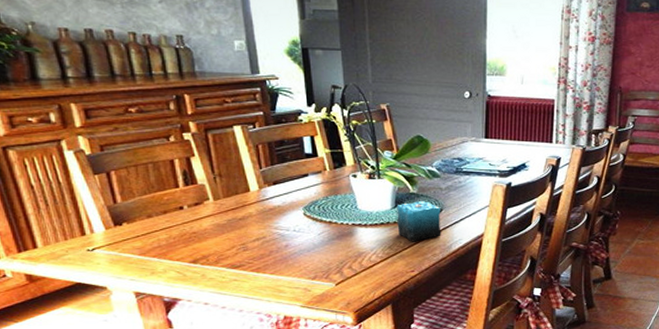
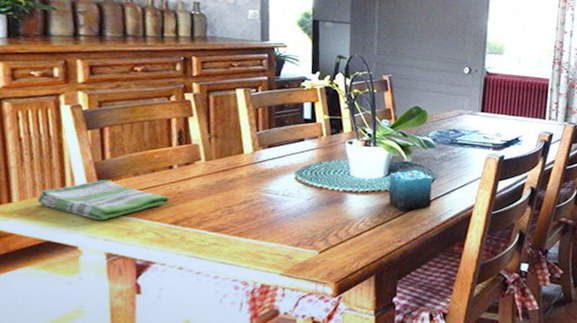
dish towel: none [60,223,186,262] -> present [37,180,170,221]

